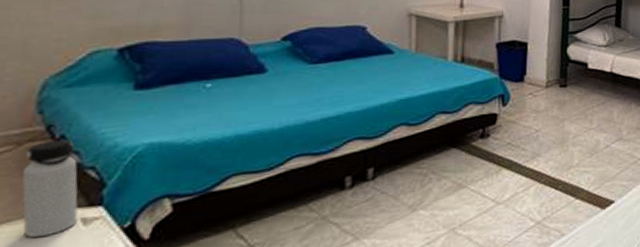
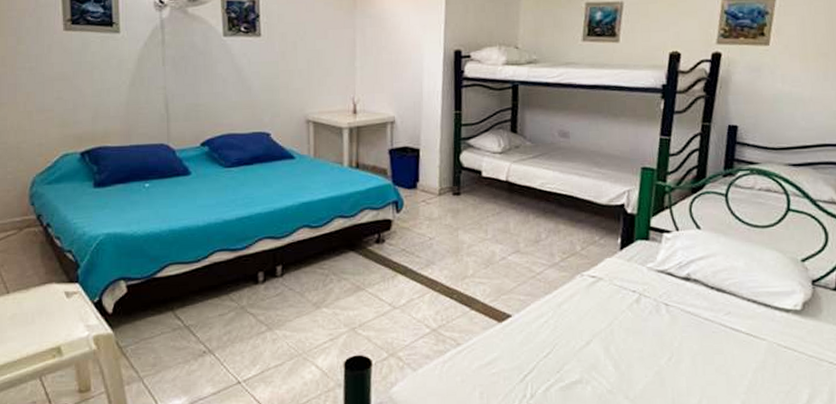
water bottle: present [22,140,78,238] -> none [24,227,62,305]

